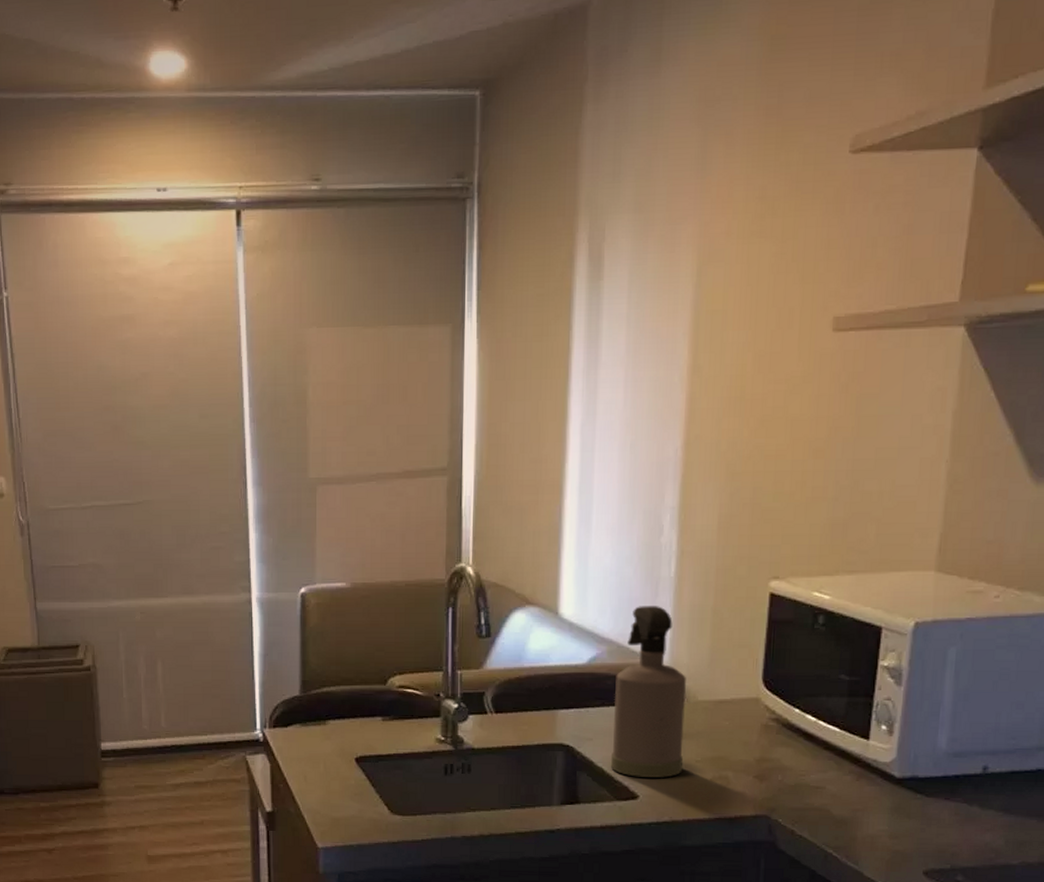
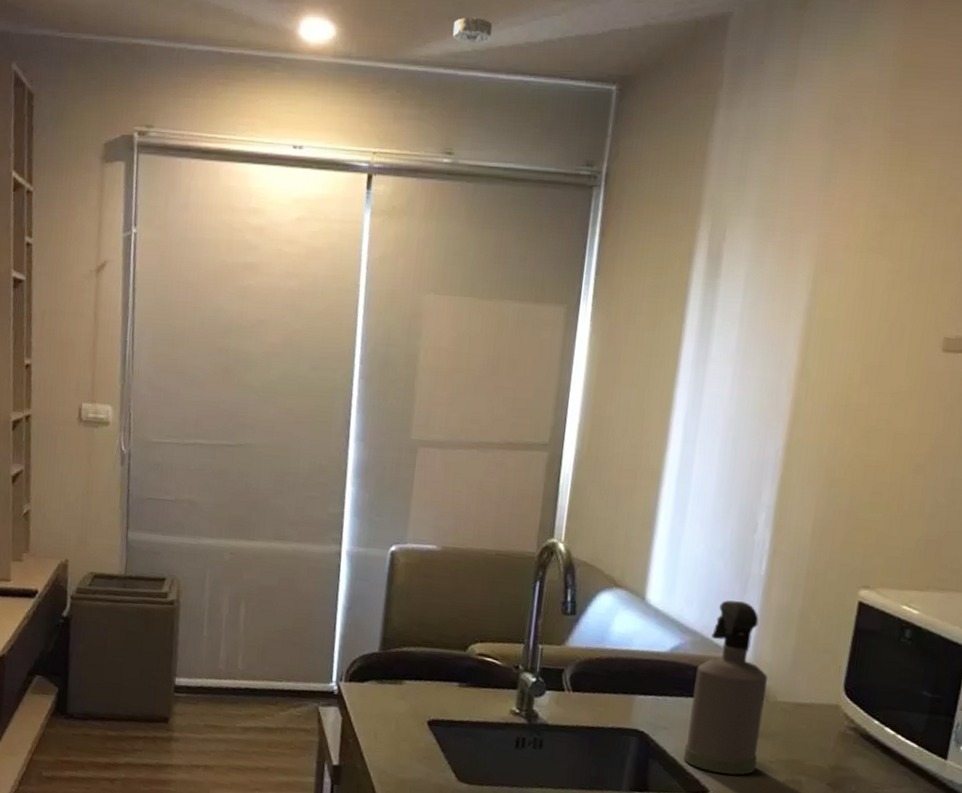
smoke detector: none [307,33,347,62] -> present [452,17,493,43]

